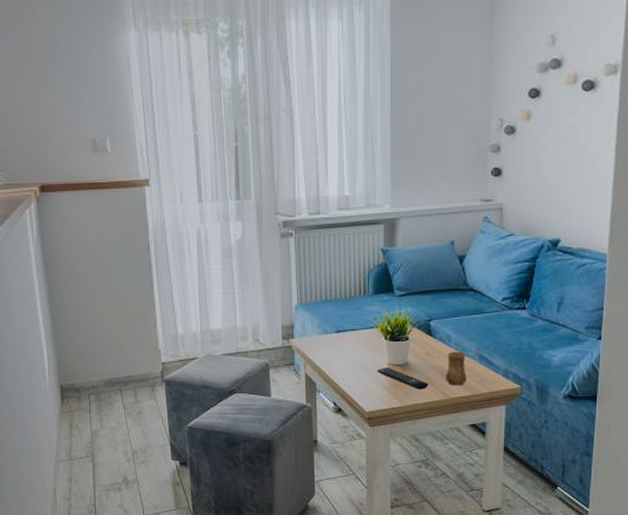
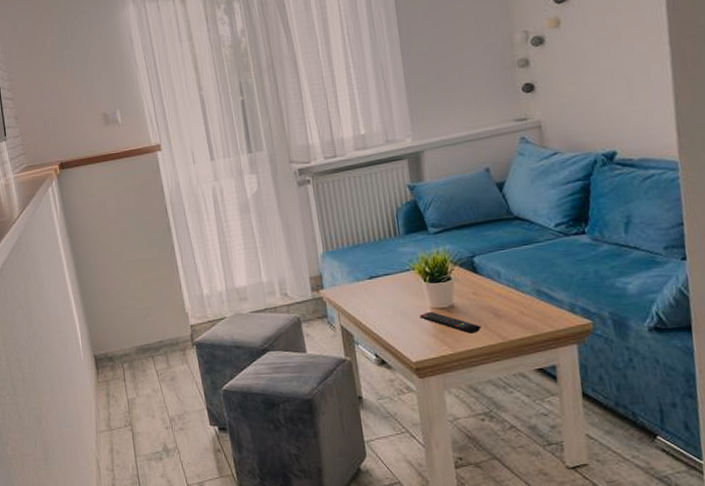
cup: present [446,351,466,386] -> none [498,287,525,327]

